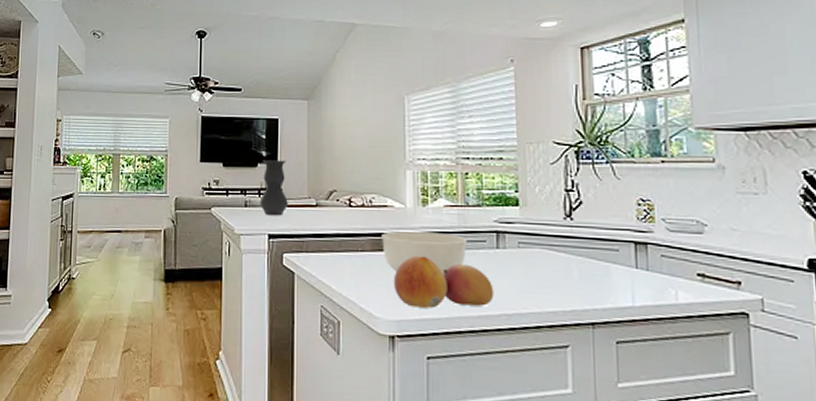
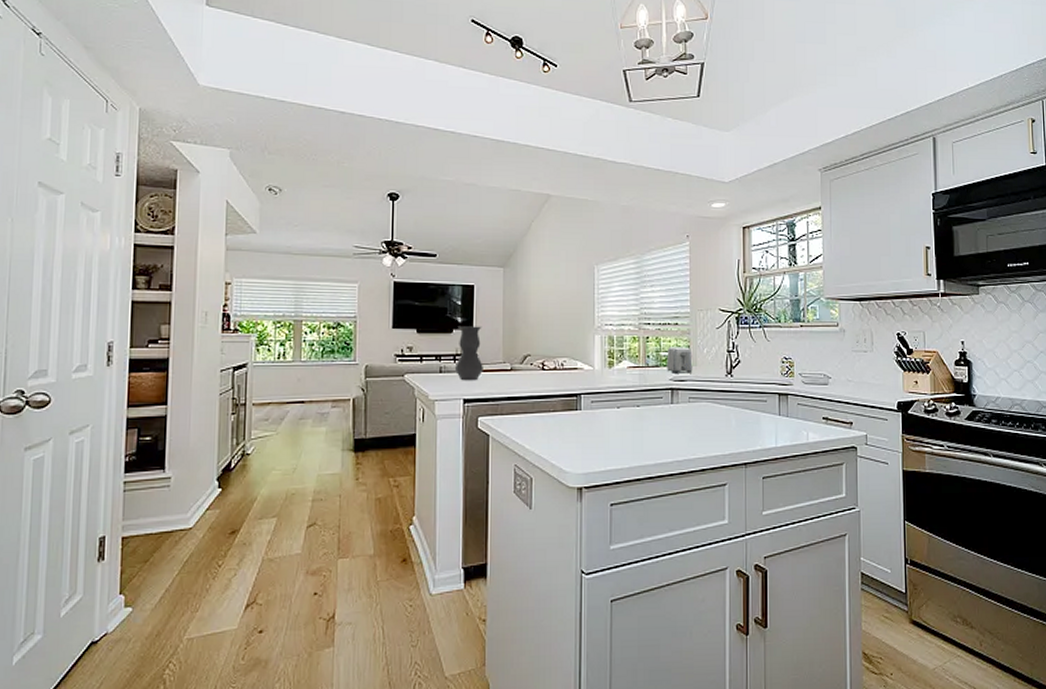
bowl: present [382,231,468,276] -> none [572,392,647,430]
fruit: present [393,255,448,309] -> none [581,413,629,460]
fruit: present [442,263,494,306] -> none [625,418,668,456]
toaster: none [490,184,522,215] -> present [667,347,693,373]

